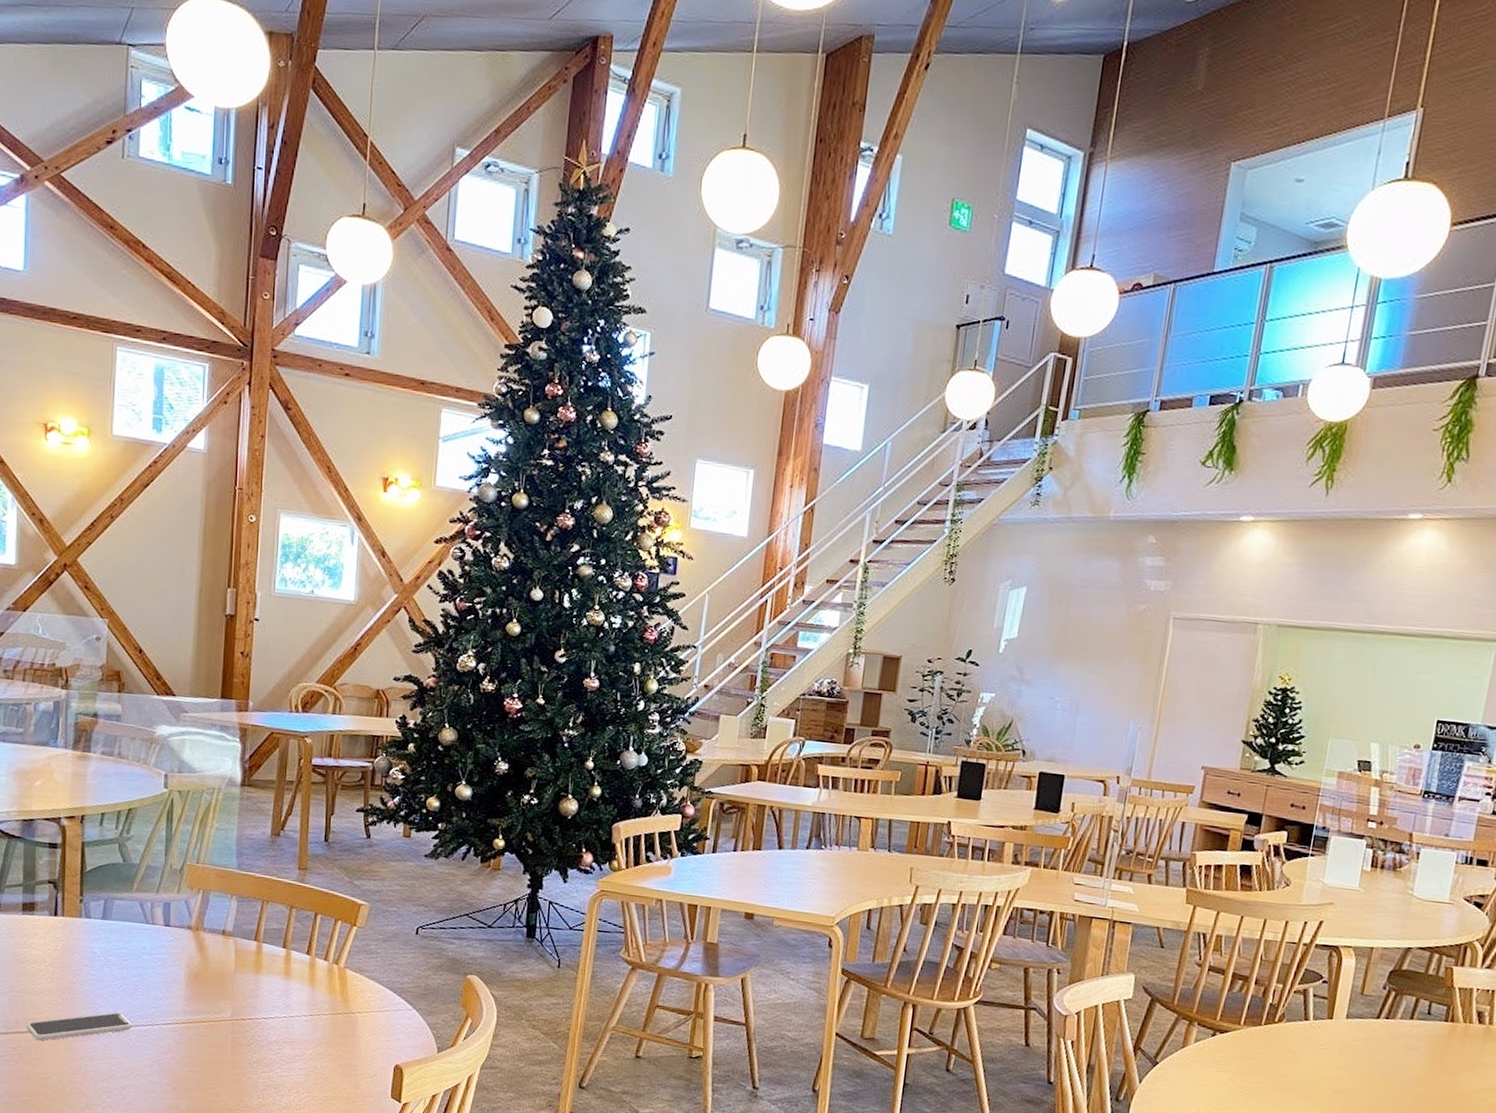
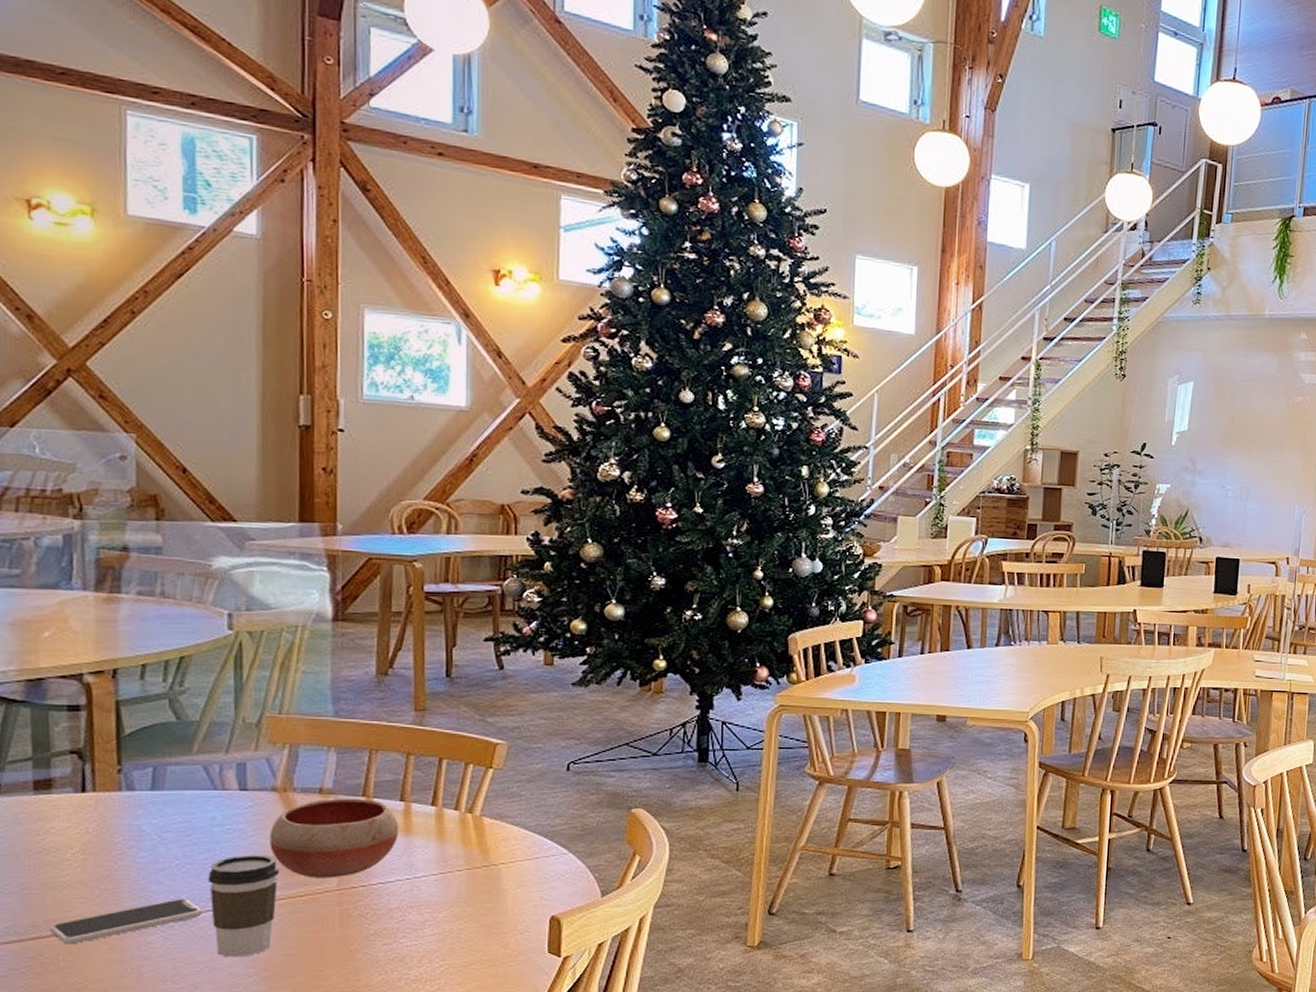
coffee cup: none [138,981,189,1068] -> present [208,855,279,957]
bowl: none [183,940,281,1009] -> present [269,798,399,878]

